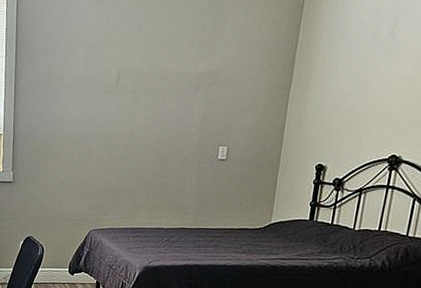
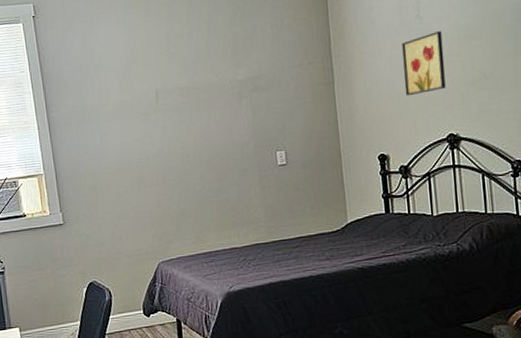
wall art: none [358,51,412,112] -> present [401,31,446,96]

